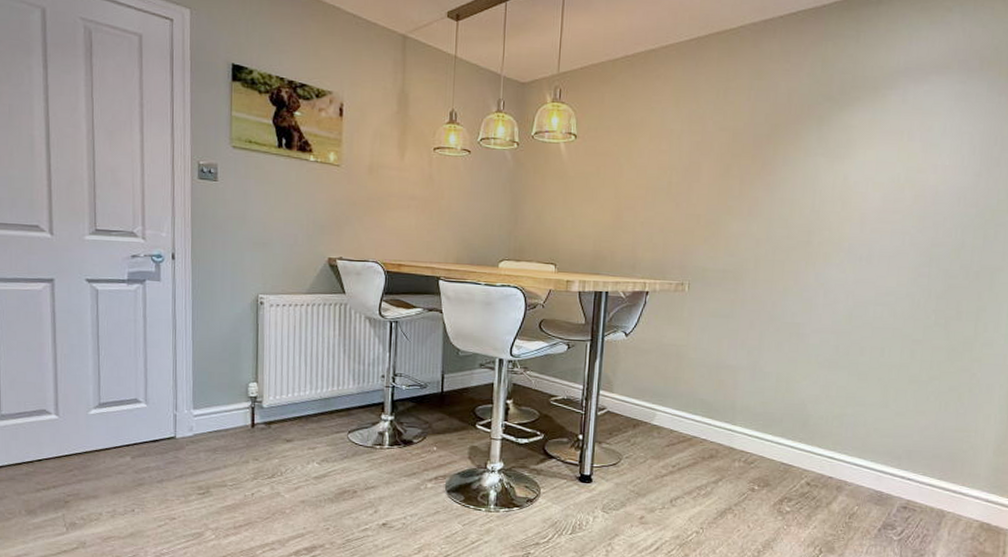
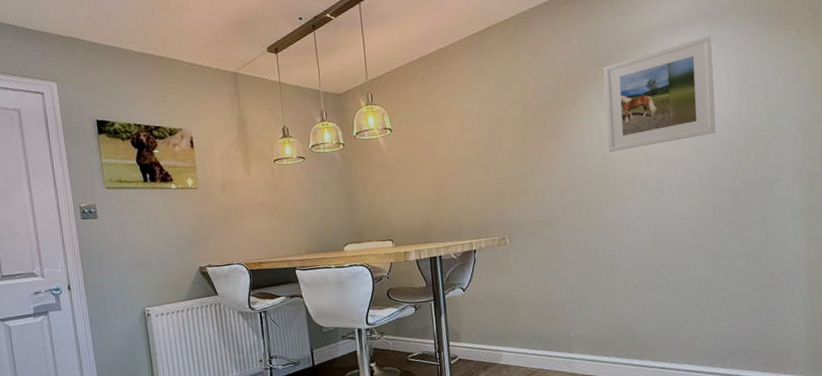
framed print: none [819,89,964,206] -> present [603,35,717,152]

